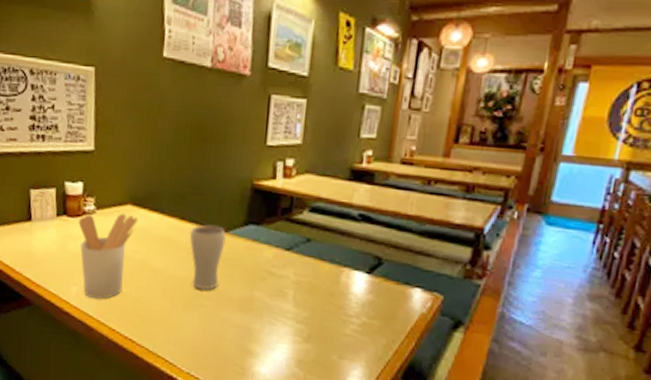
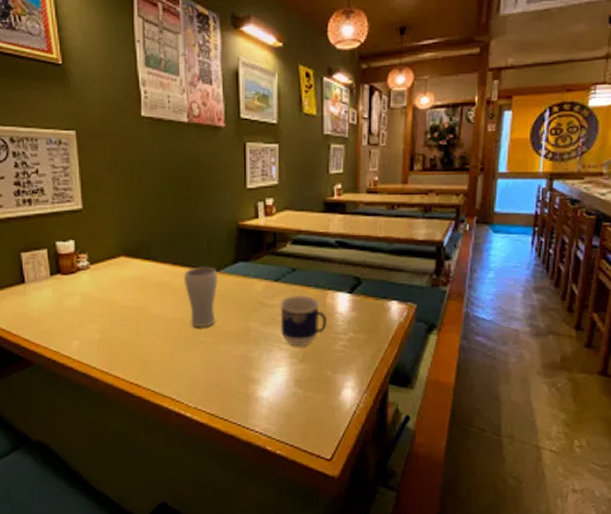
utensil holder: present [78,213,139,300] -> none [73,265,133,351]
cup: none [286,268,339,325] -> present [280,296,327,347]

